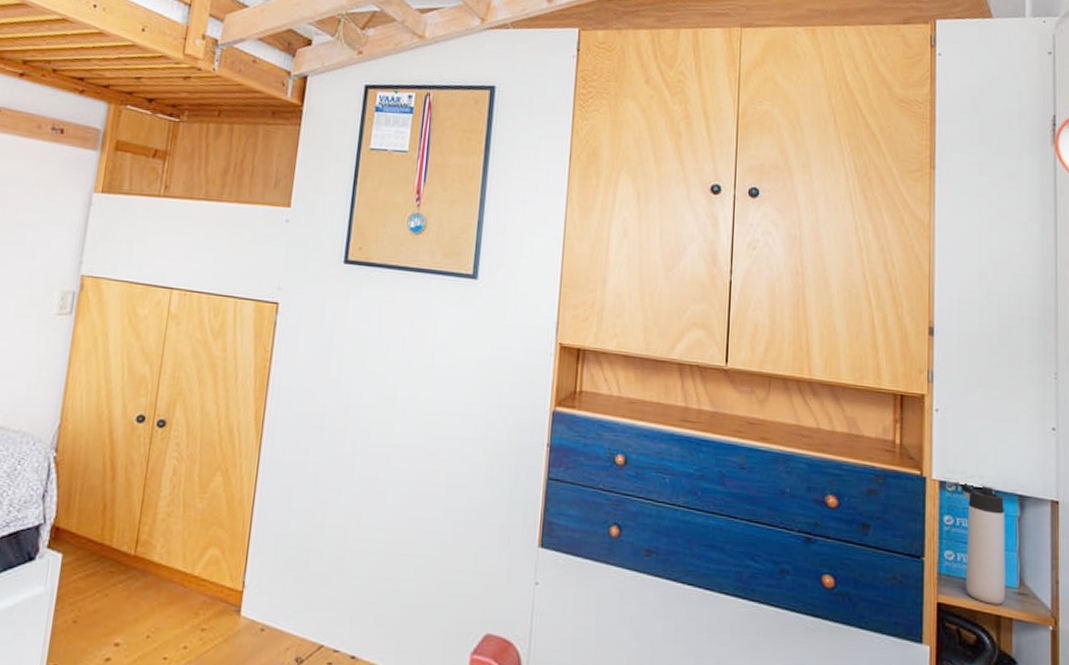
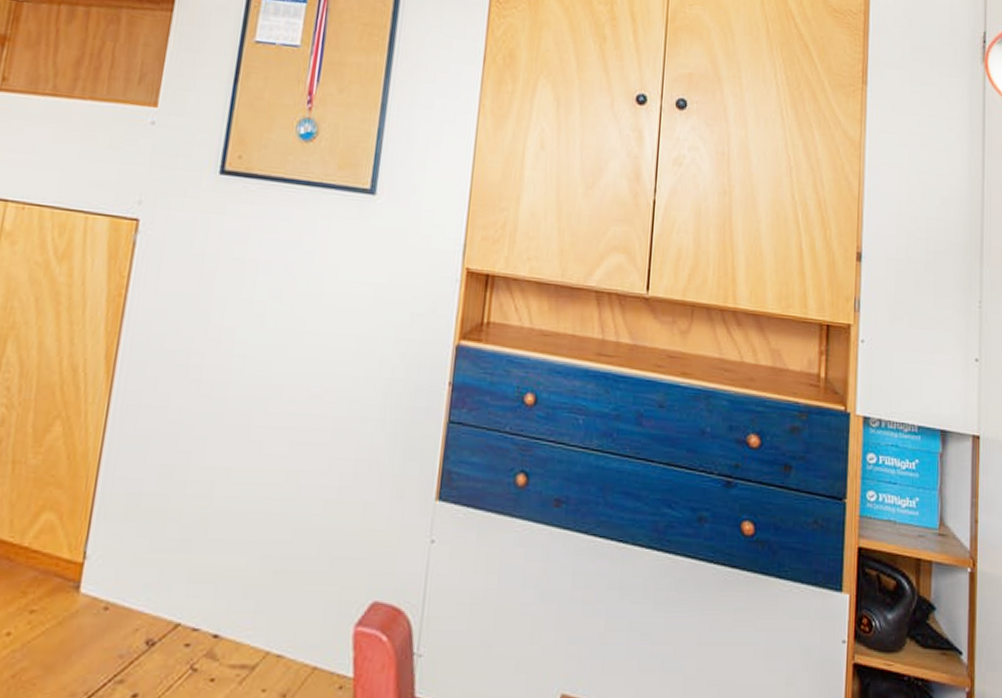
thermos bottle: present [958,483,1005,605] -> none [882,418,928,547]

